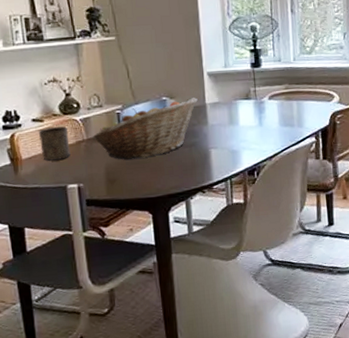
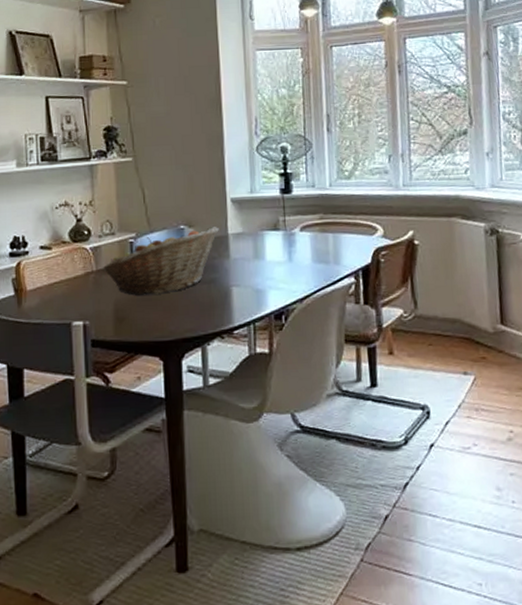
cup: present [38,126,71,161] -> none [45,255,78,293]

